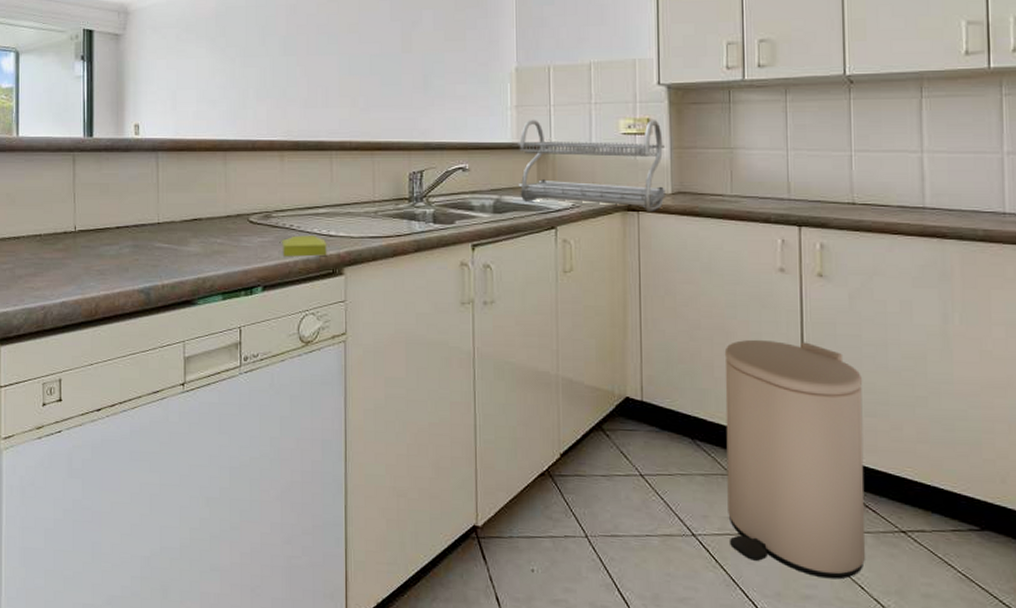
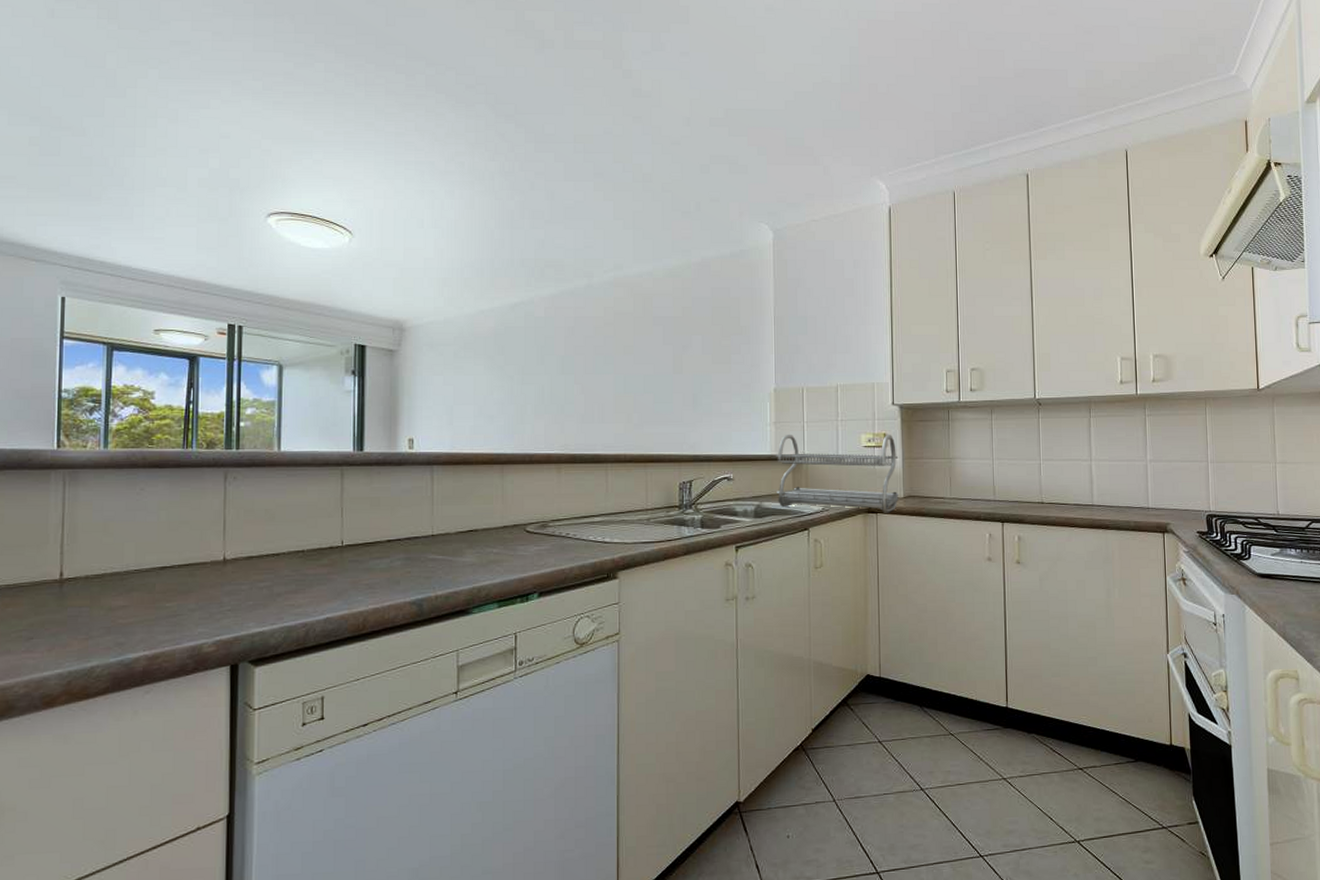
sponge: present [282,235,336,257] -> none [558,543,611,563]
pedal bin: present [724,339,865,580] -> none [945,618,1053,815]

